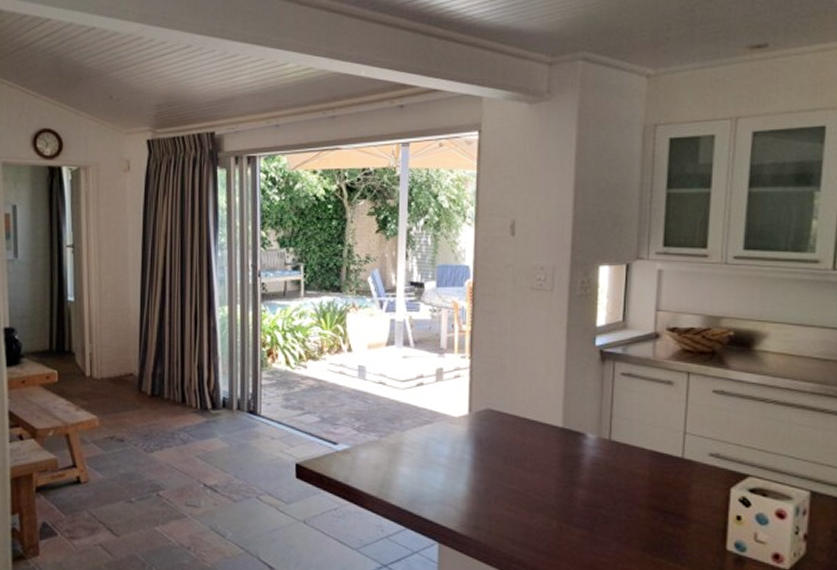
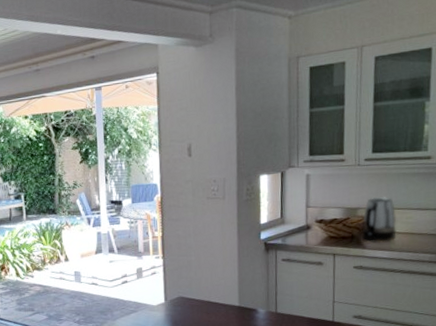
kettle: none [726,304,770,362] -> present [362,196,396,242]

